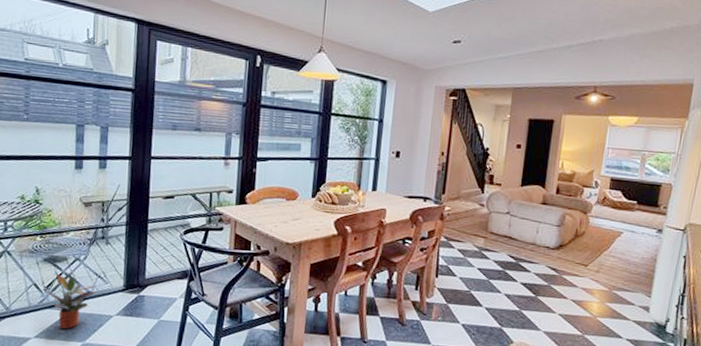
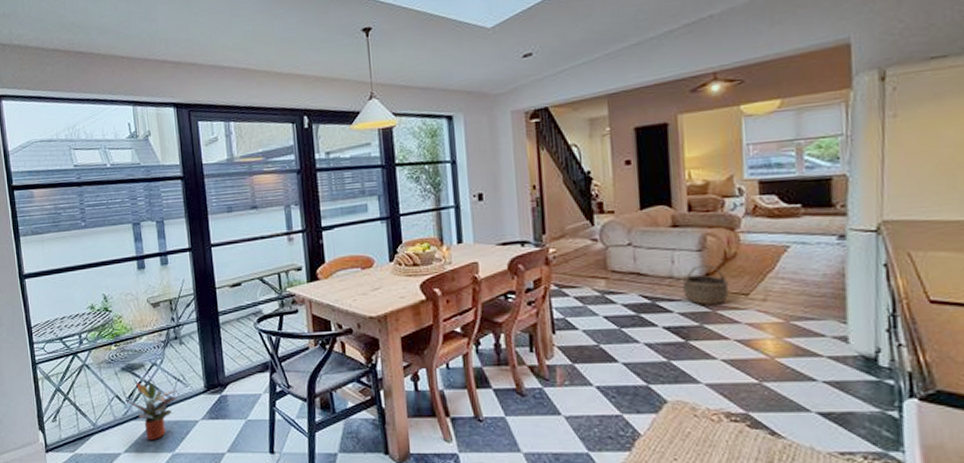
wicker basket: none [540,237,575,271] -> present [682,264,729,305]

